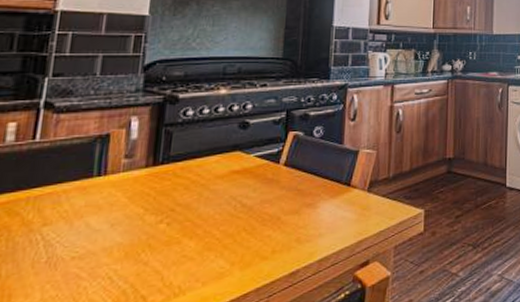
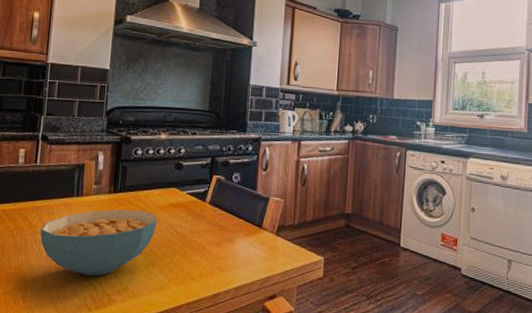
cereal bowl: none [38,183,215,277] -> present [40,209,157,276]

